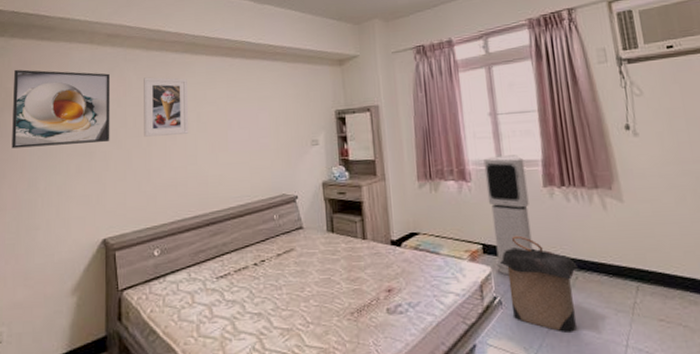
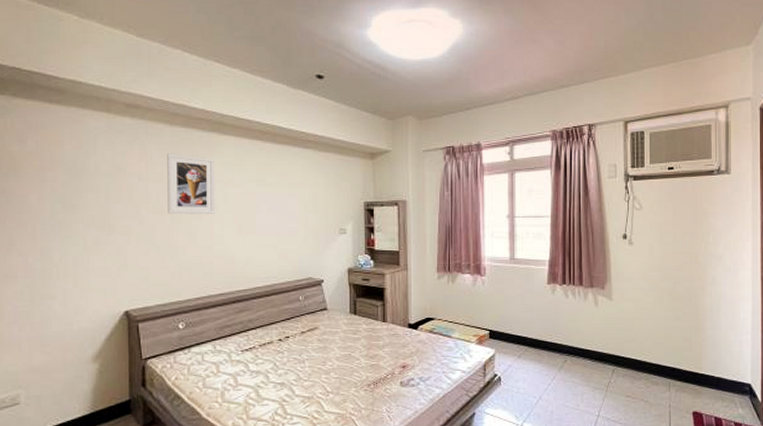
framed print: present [11,69,111,149] -> none [19,132,131,217]
air purifier: present [483,155,533,276] -> none [498,254,533,357]
laundry hamper: present [499,235,579,333] -> none [502,324,569,404]

